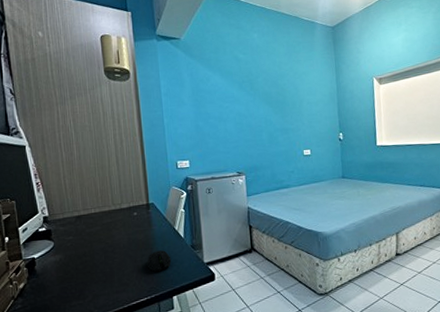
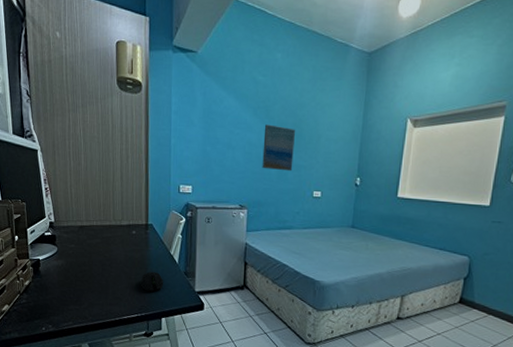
wall art: none [250,95,282,136] -> present [262,124,295,171]

